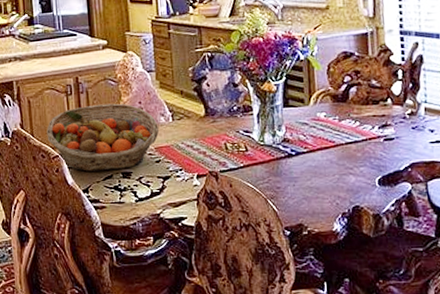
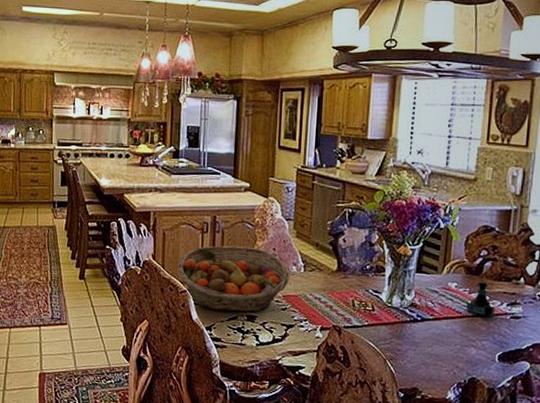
tequila bottle: none [338,107,368,143] -> present [466,281,496,317]

